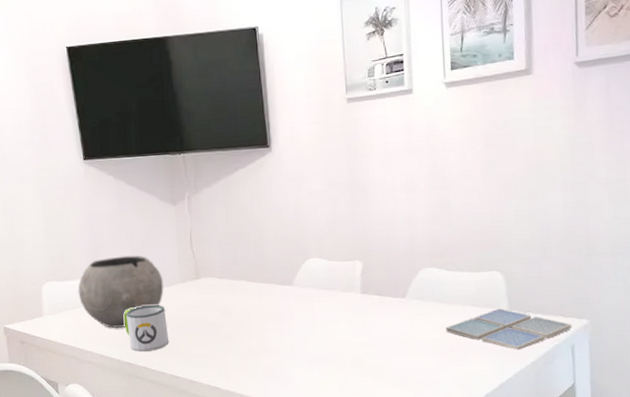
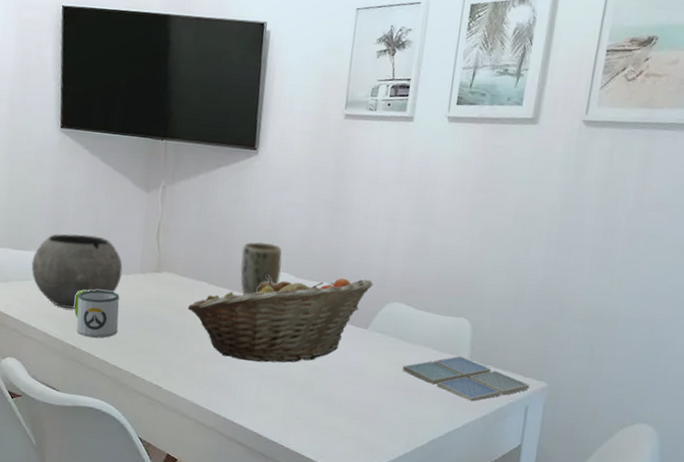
fruit basket: none [230,250,403,348] -> present [187,275,373,363]
plant pot: none [272,232,314,287] -> present [240,241,283,296]

